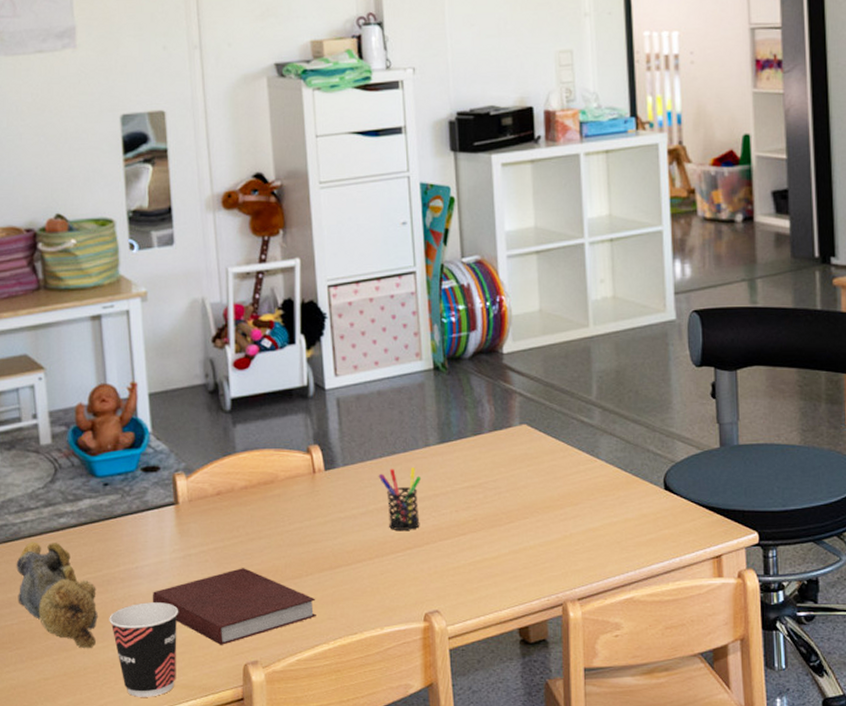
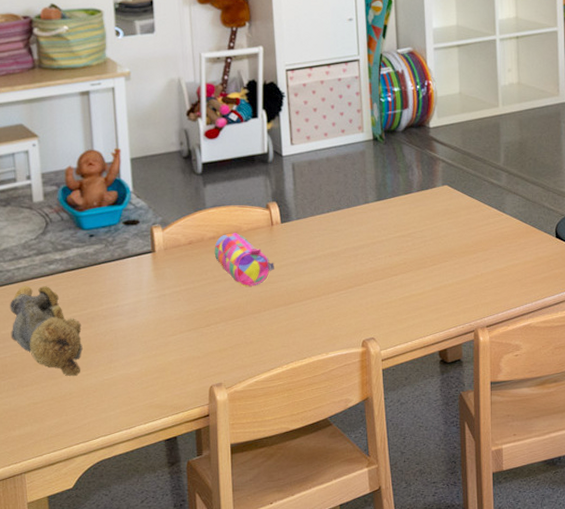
cup: present [109,602,178,697] -> none [92,335,153,417]
notebook: present [152,568,316,645] -> none [131,305,272,371]
pencil case: none [246,482,317,546] -> present [214,233,274,286]
pen holder: present [378,466,422,530] -> none [326,220,362,272]

